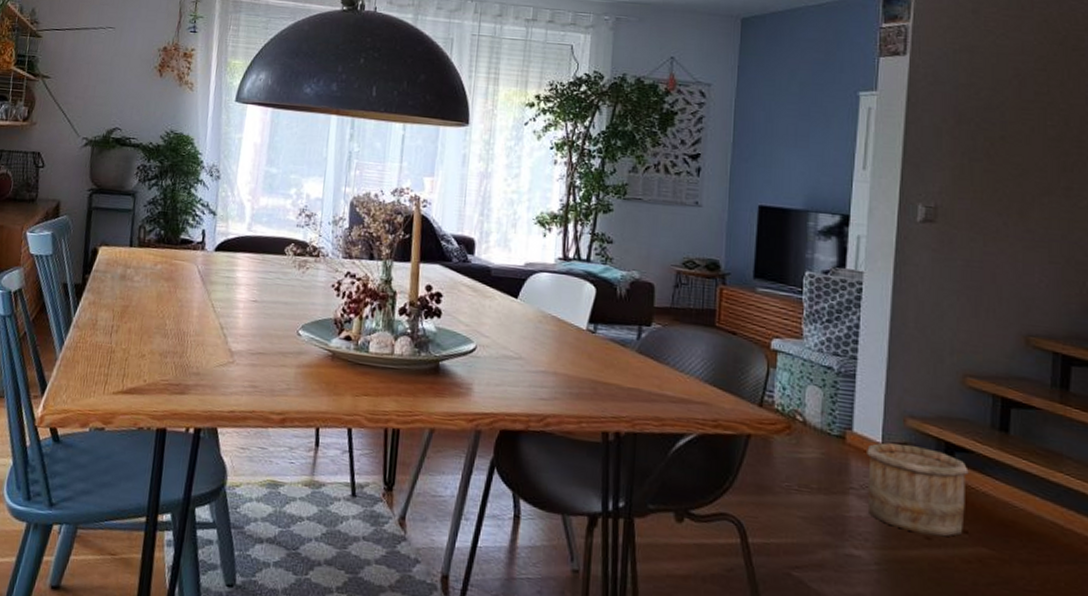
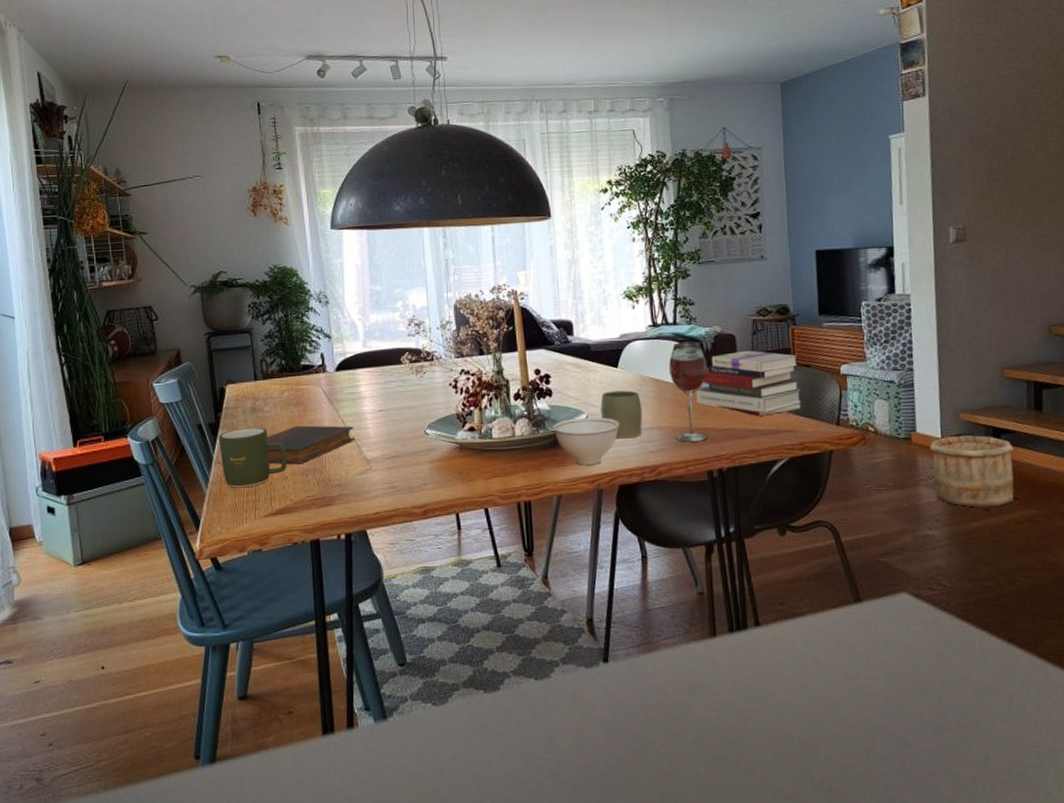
mug: none [79,294,149,359] -> present [218,428,287,488]
book: none [128,302,223,344] -> present [267,425,354,465]
bowl: none [436,346,511,402] -> present [552,417,620,466]
mug: none [491,323,539,380] -> present [600,390,643,439]
wineglass: none [571,282,619,397] -> present [668,341,708,442]
books: none [601,303,723,381] -> present [696,350,801,416]

